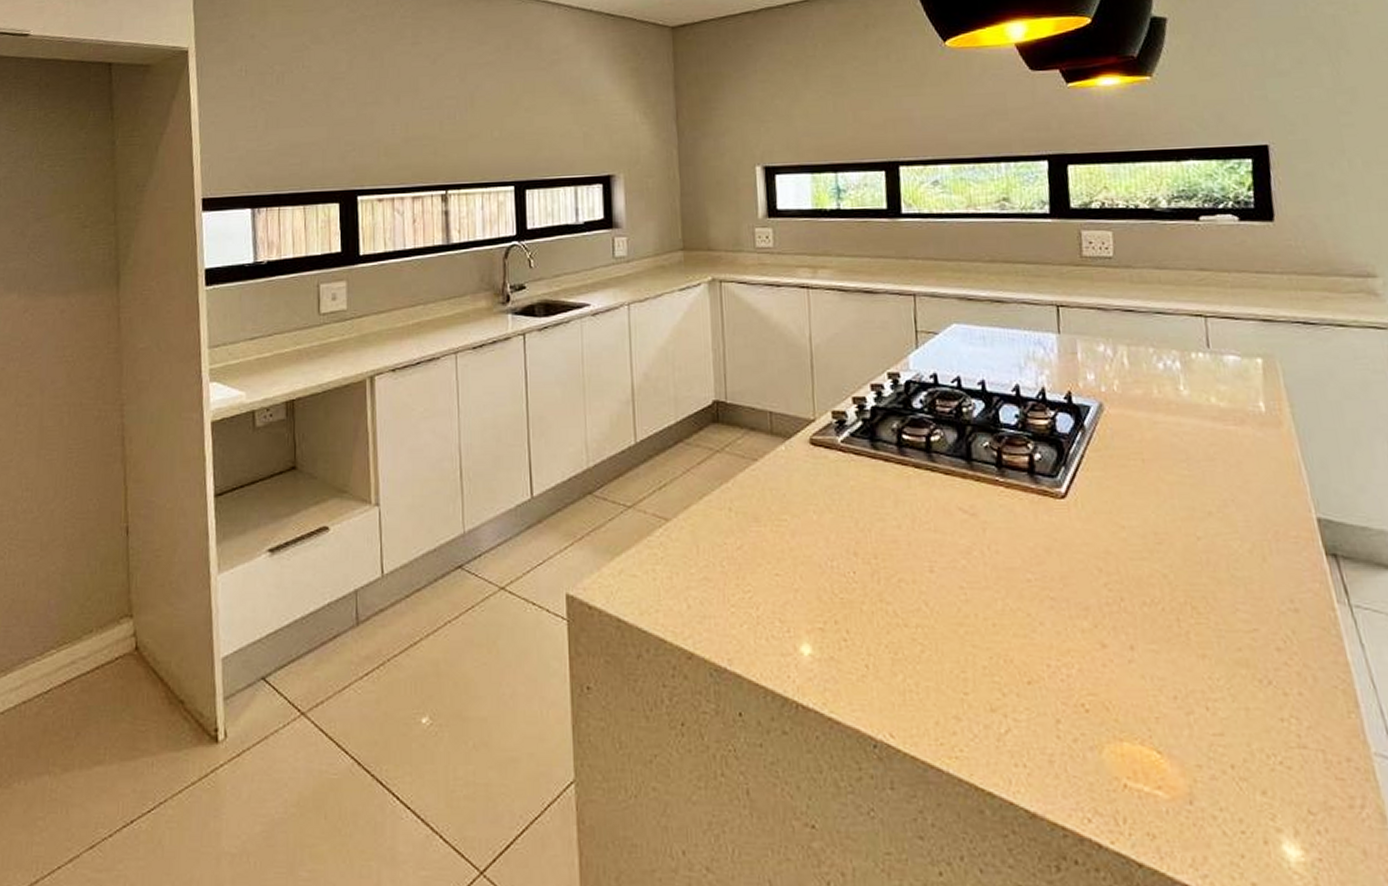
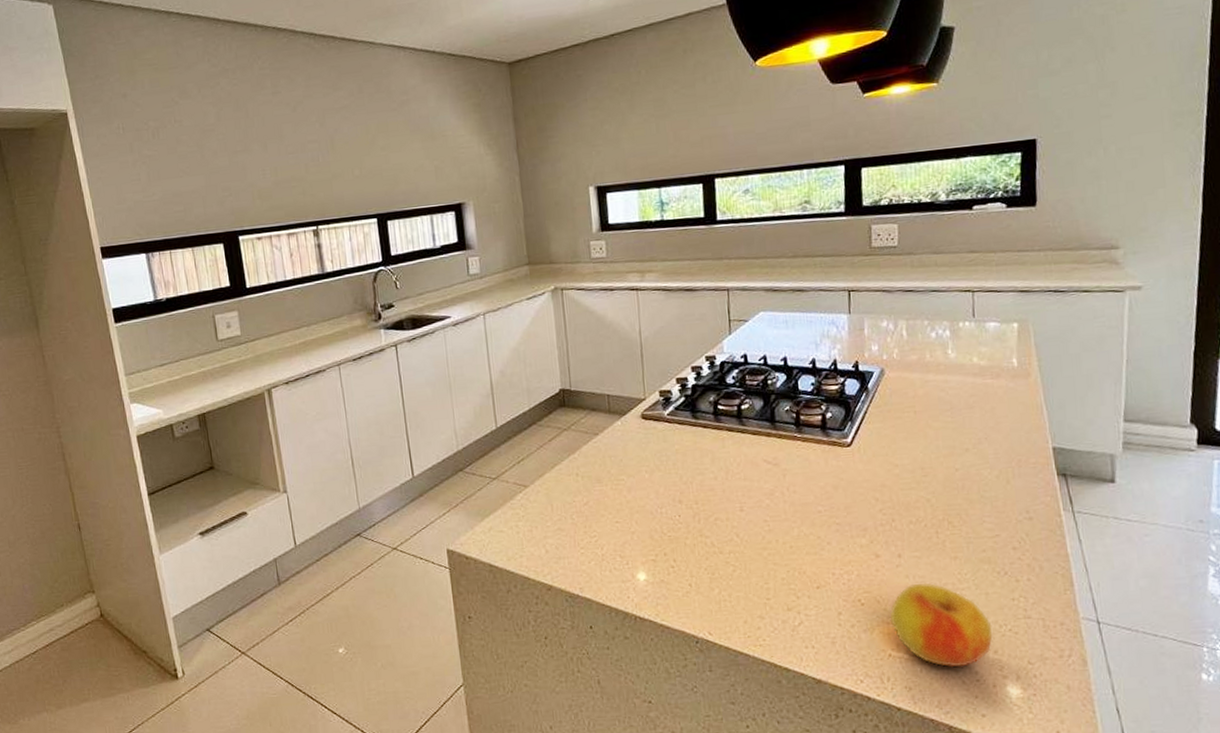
apple: none [1122,687,1260,811] -> present [889,582,993,668]

